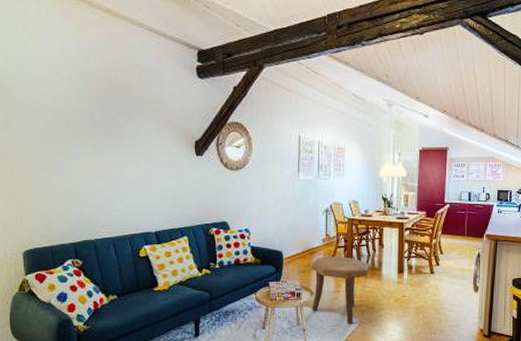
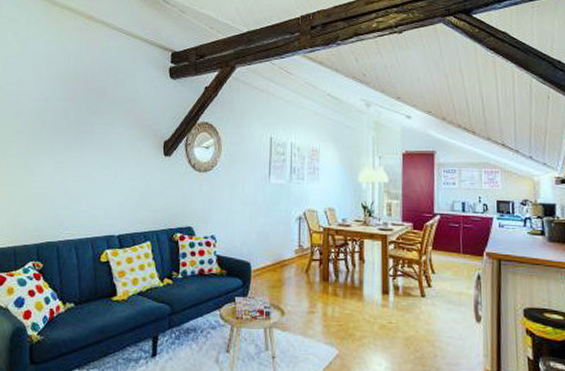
side table: present [311,255,370,324] -> none [282,270,349,353]

